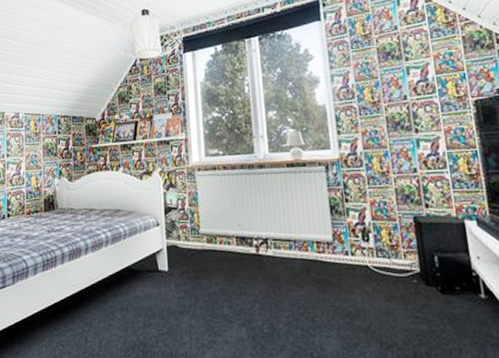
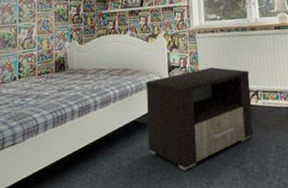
nightstand: none [141,209,263,326] -> present [146,67,254,171]

